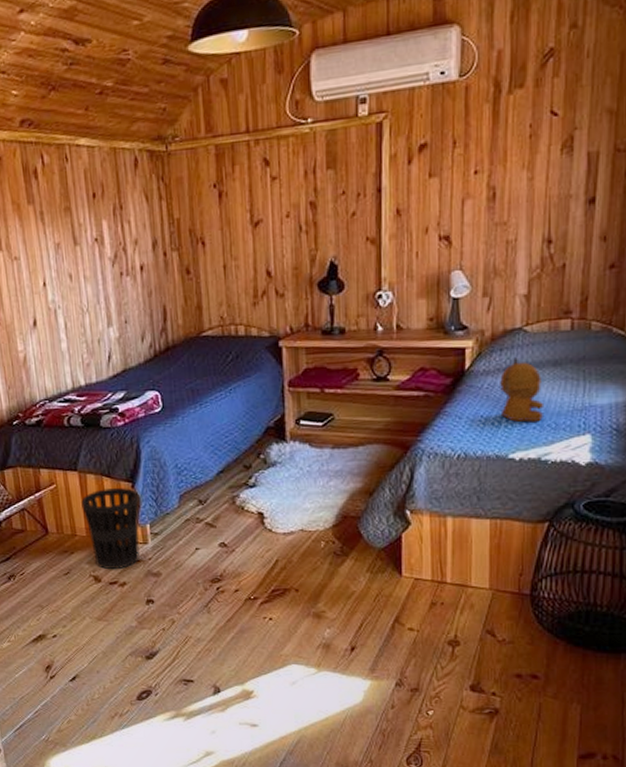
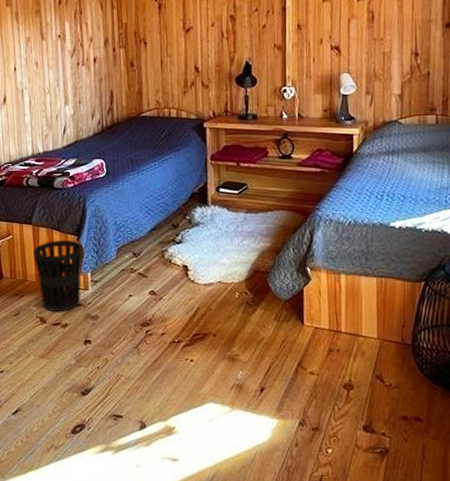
stuffed bear: present [500,357,545,423] -> none [381,144,418,197]

